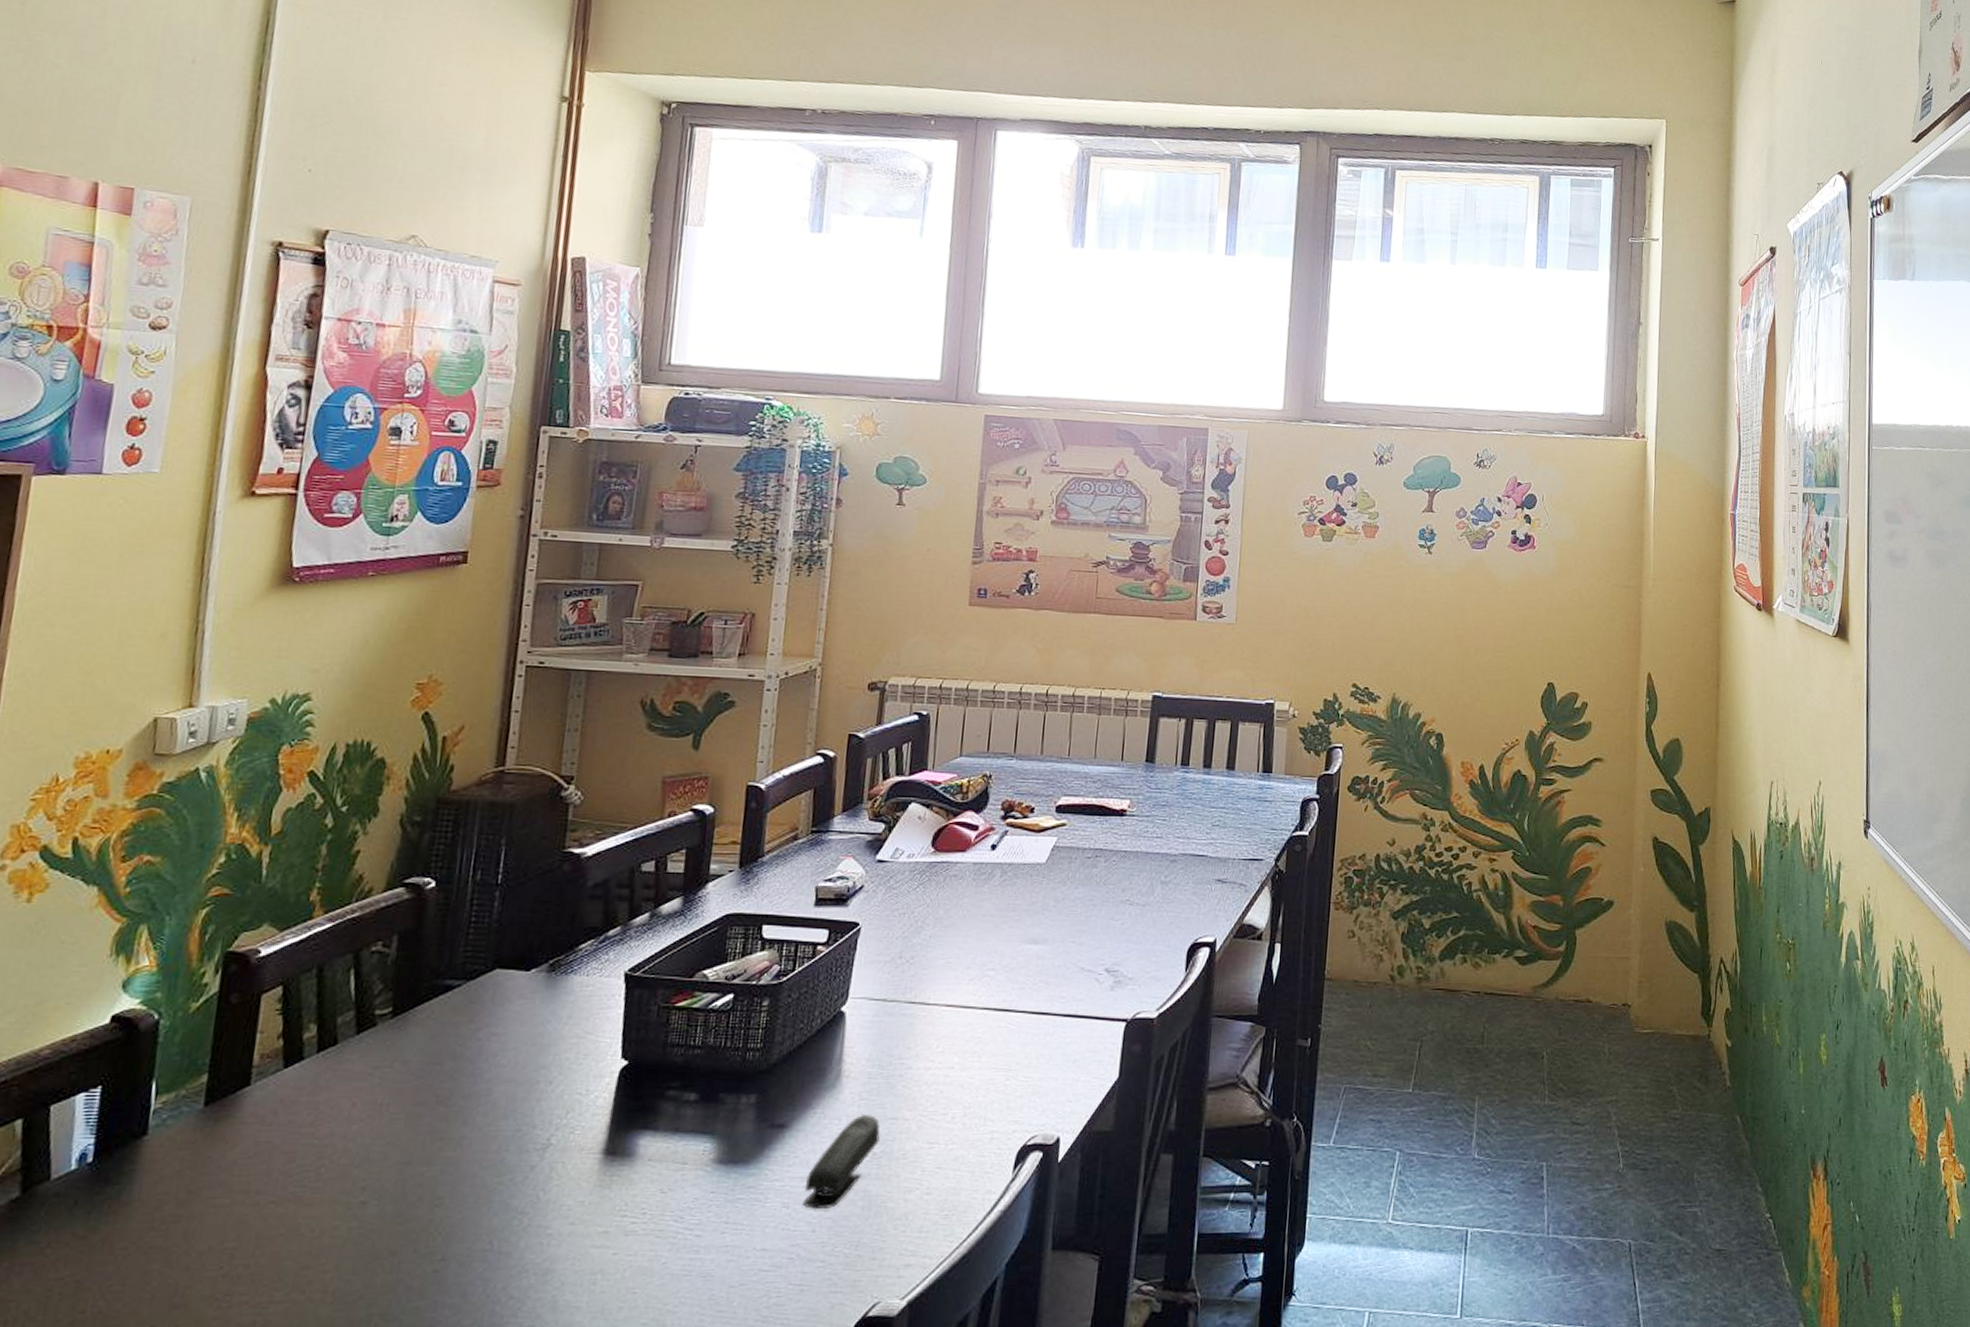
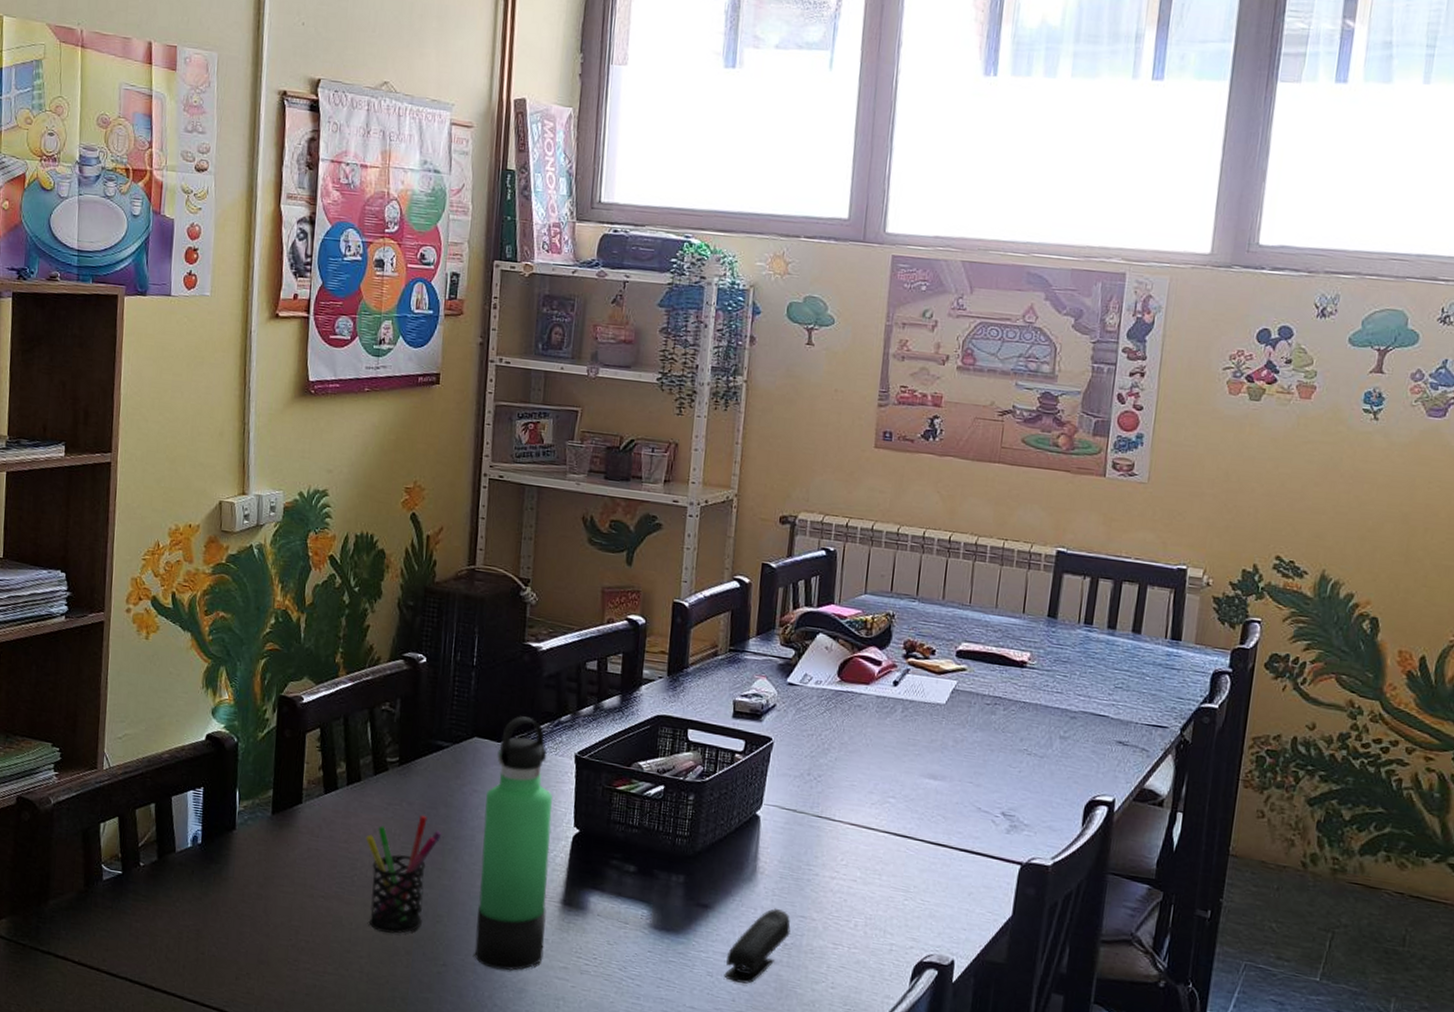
pen holder: none [340,1074,447,1233] -> present [365,815,442,934]
thermos bottle: none [486,936,595,1251] -> present [475,716,553,971]

